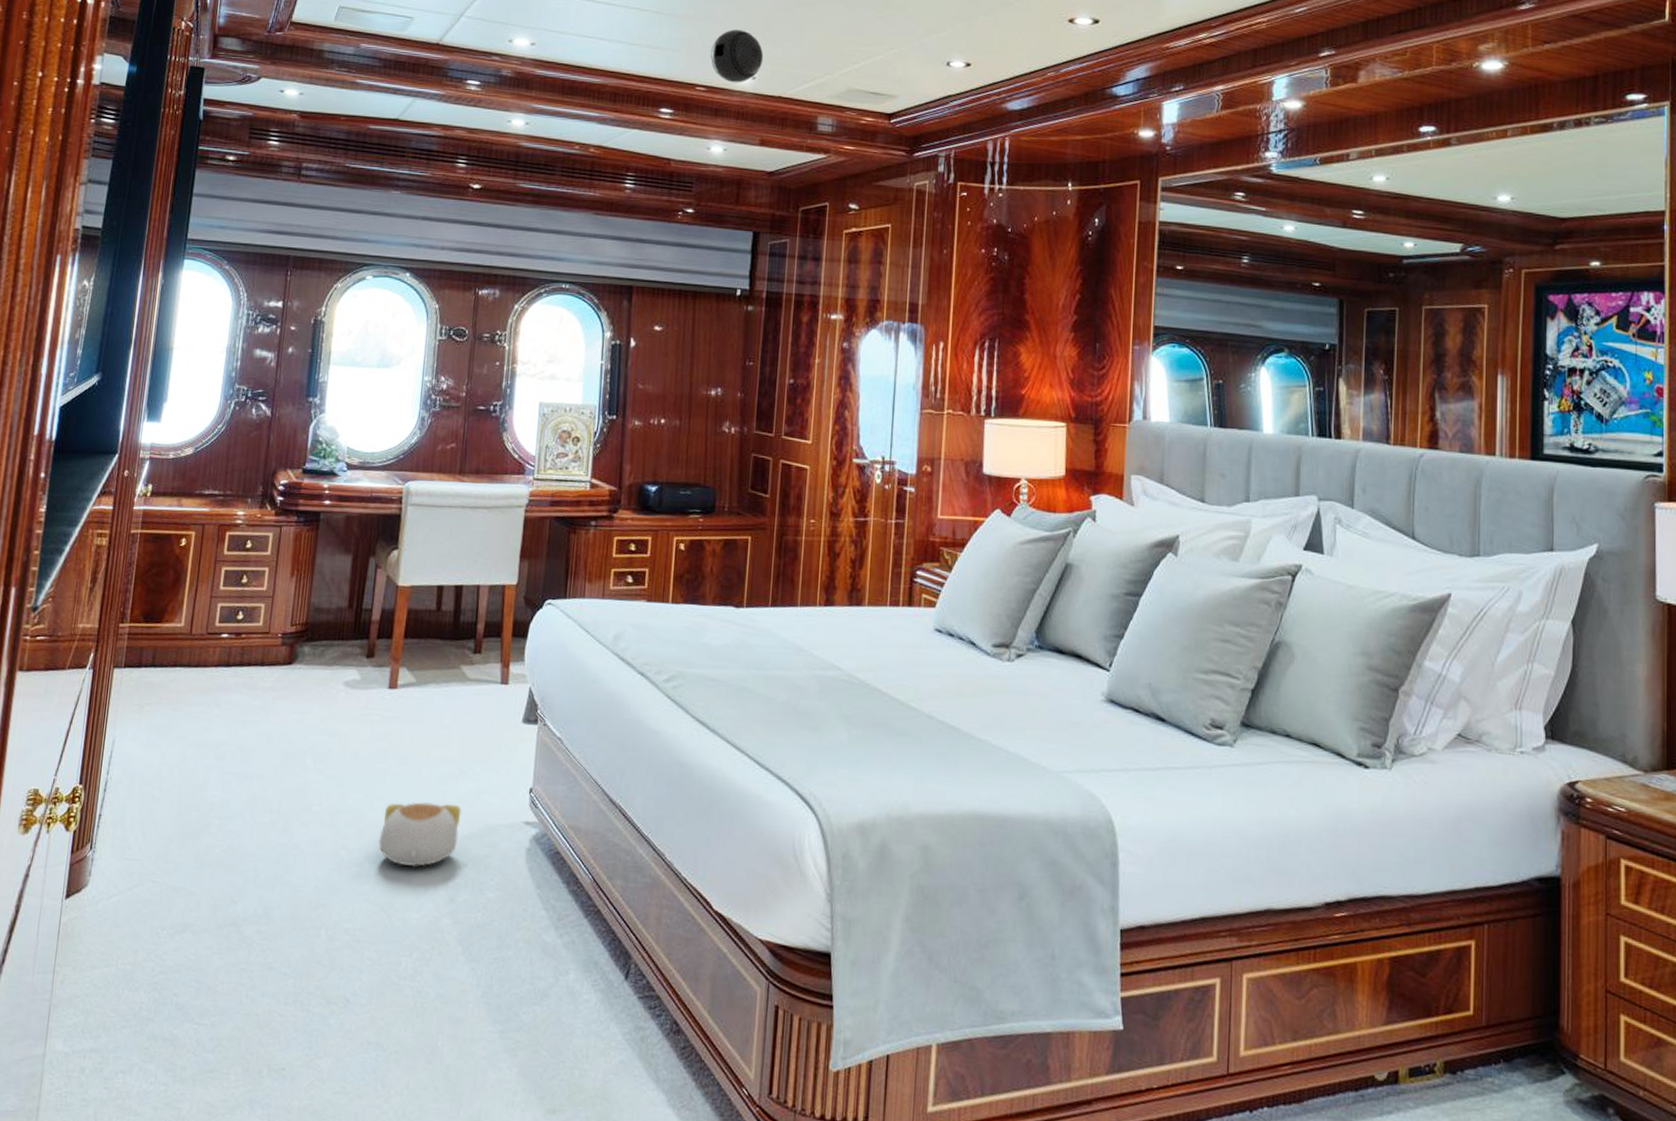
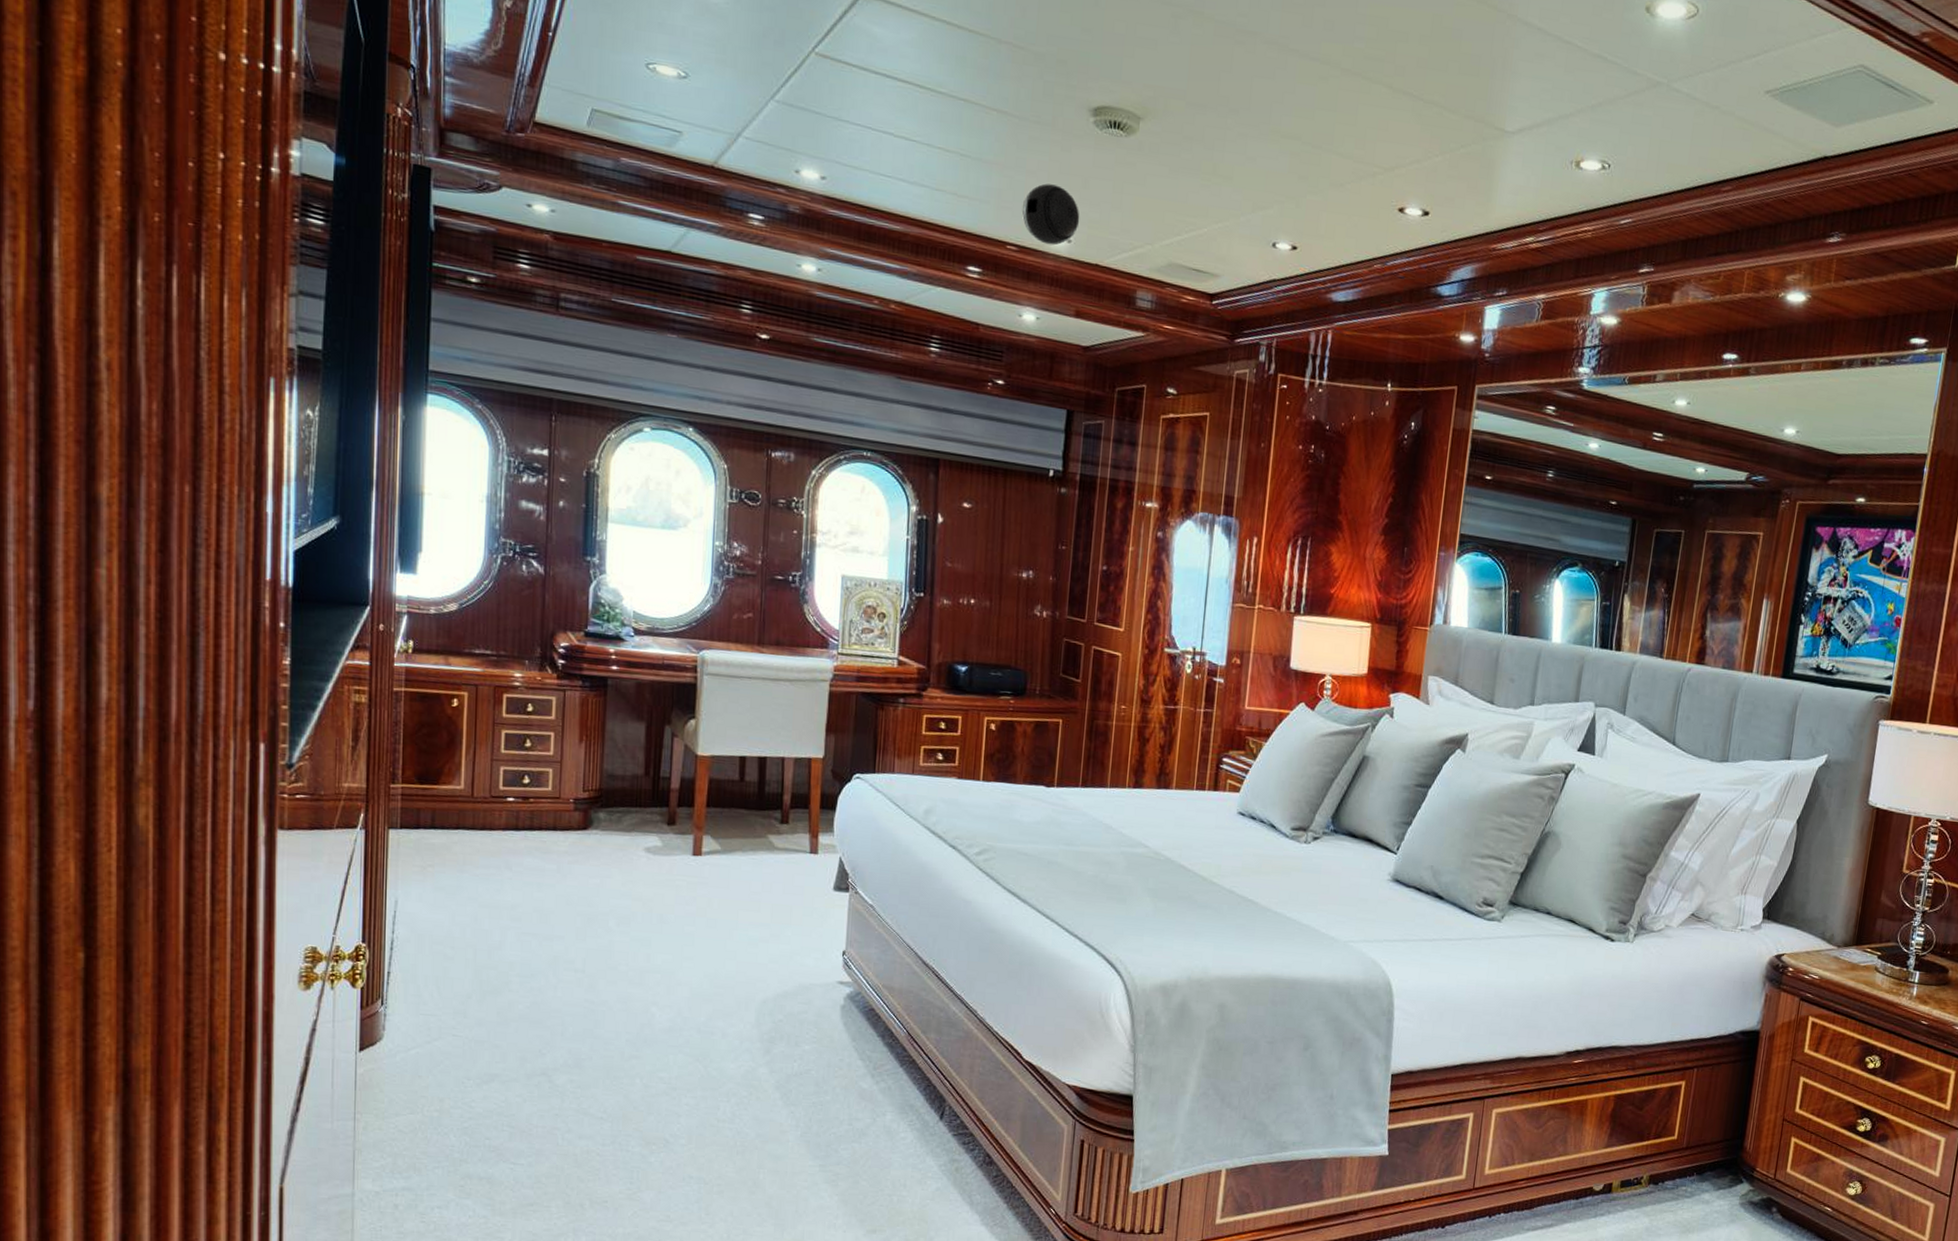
plush toy: present [378,802,462,868] -> none [690,963,774,1023]

